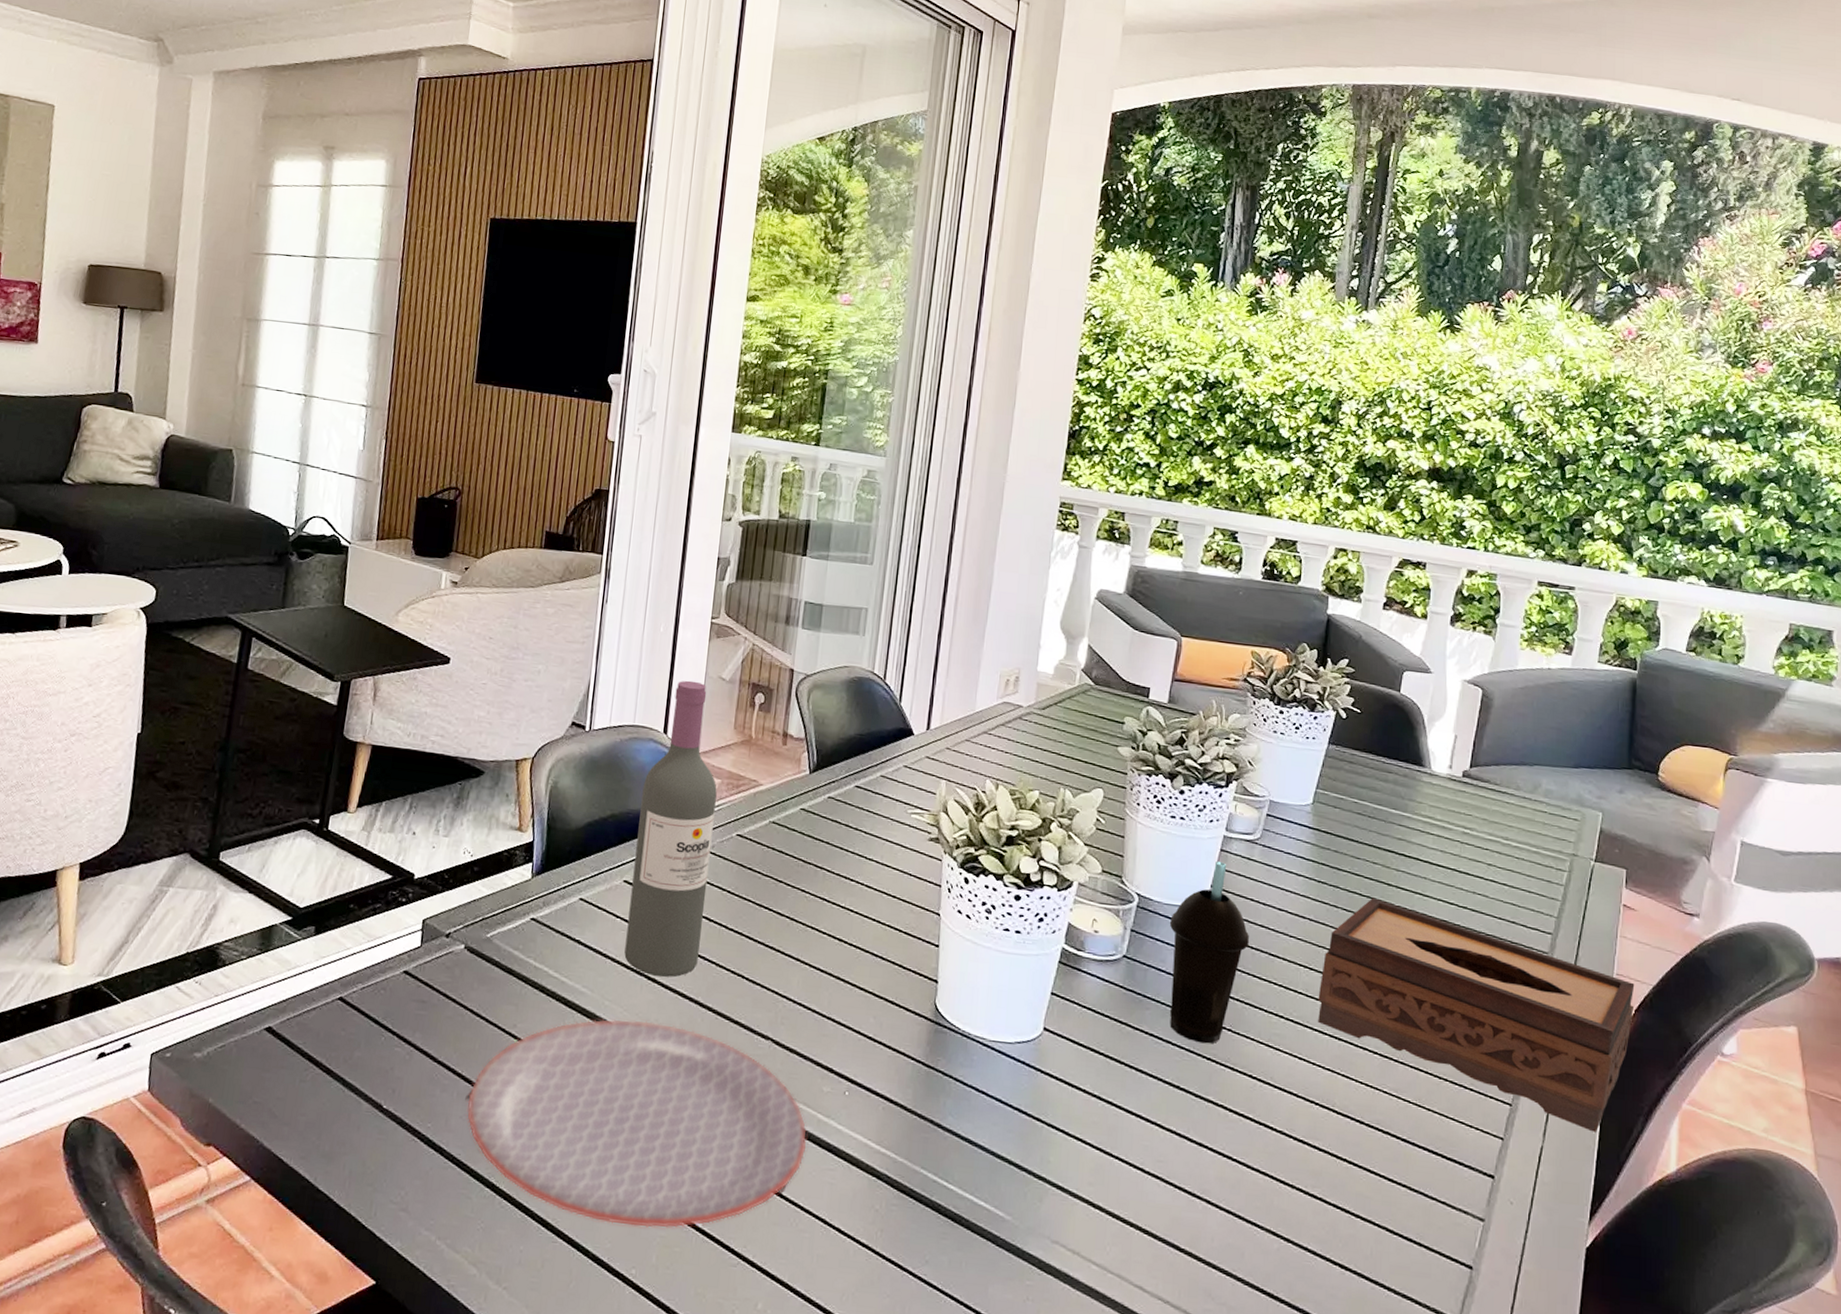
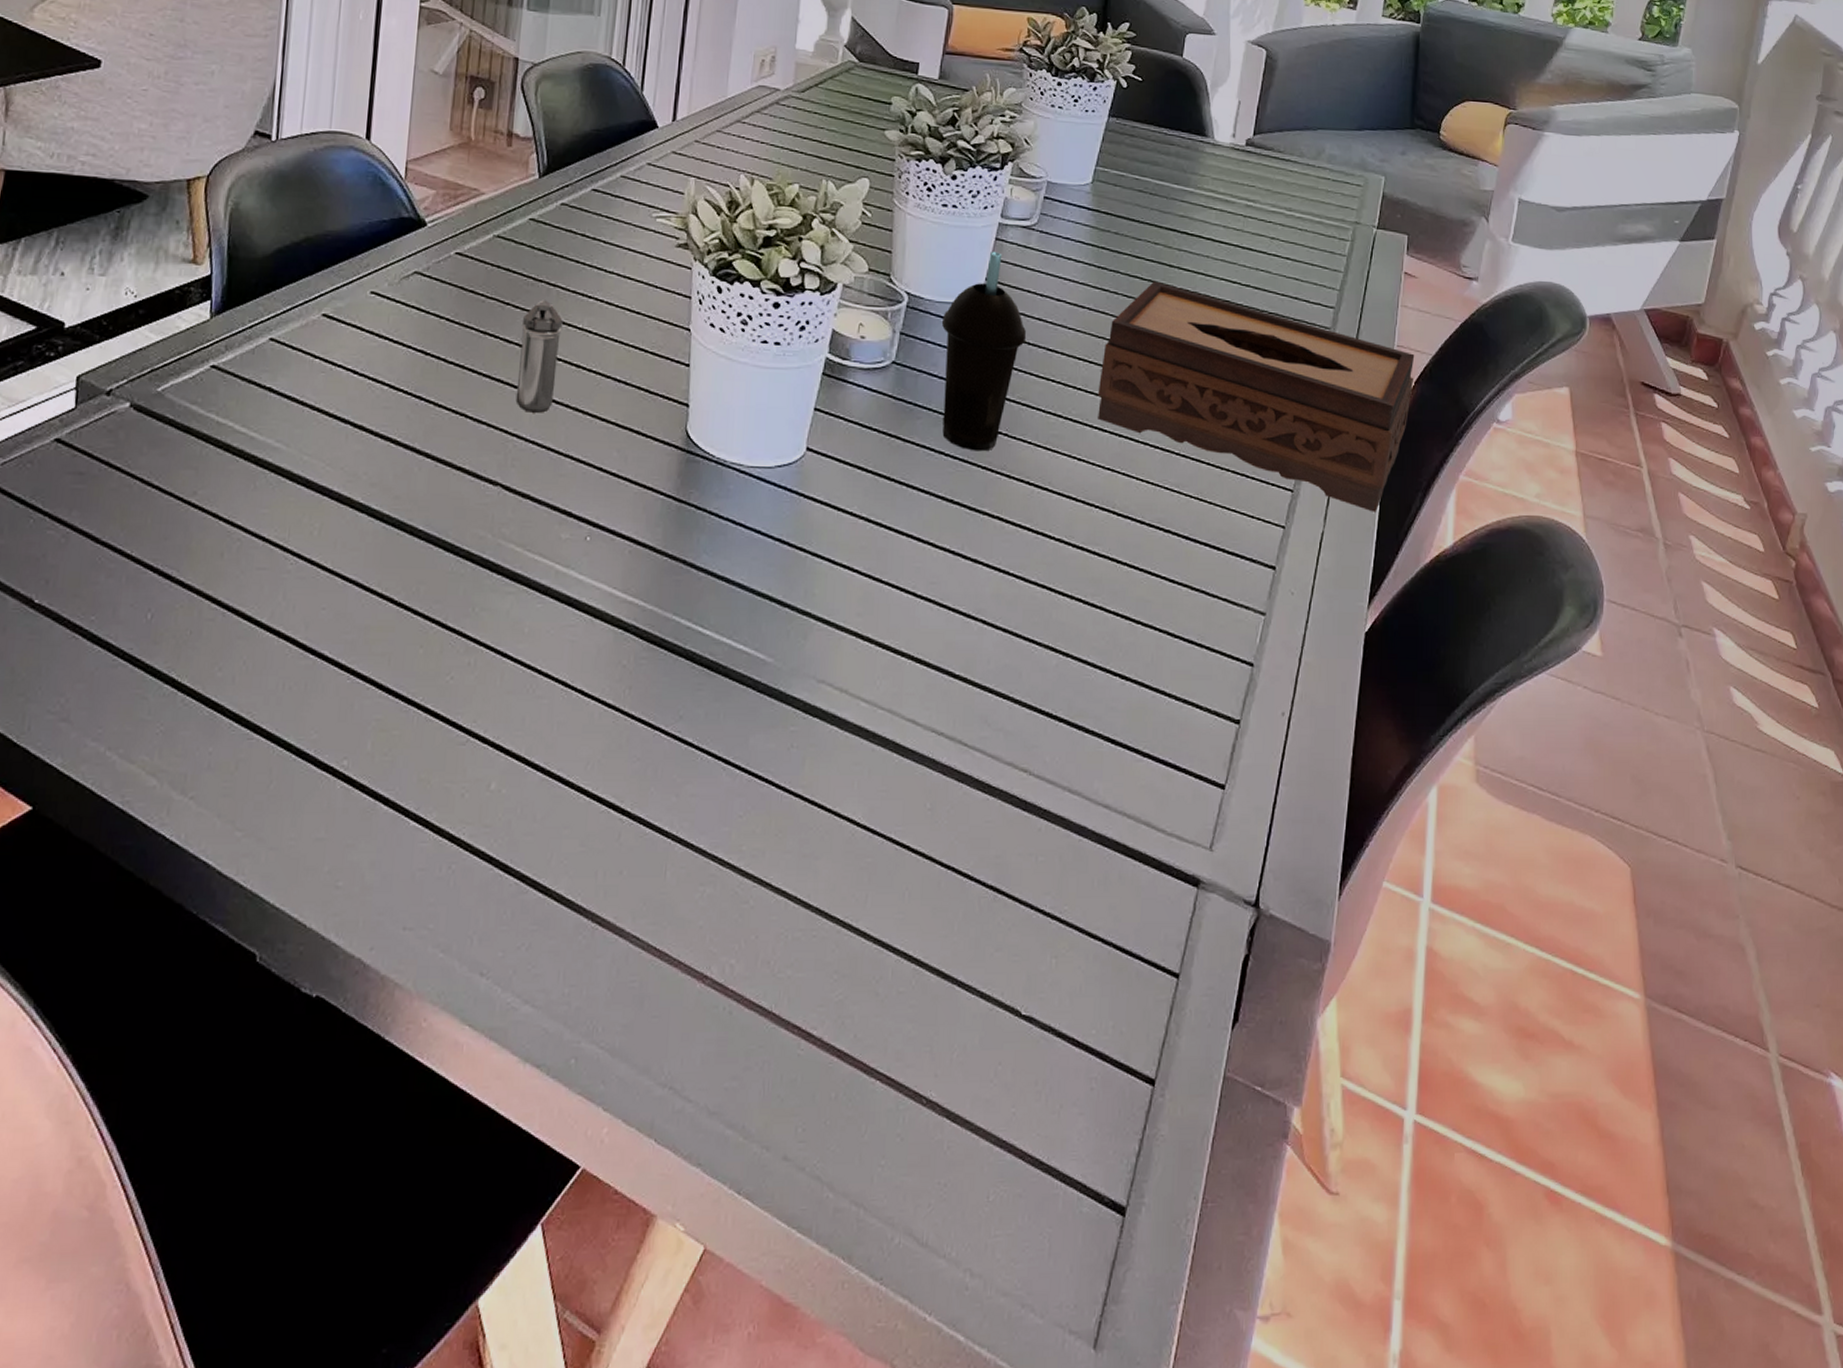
plate: present [467,1019,807,1228] -> none [139,475,543,711]
wine bottle: present [624,680,717,978] -> none [325,76,431,424]
shaker: none [786,880,828,979] -> present [515,300,563,413]

